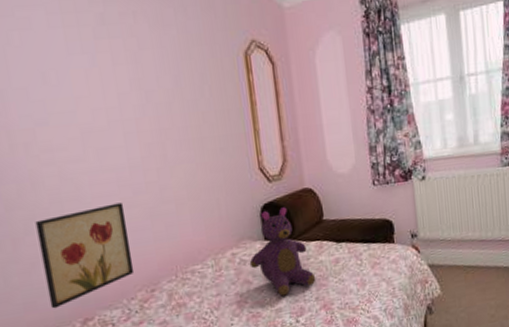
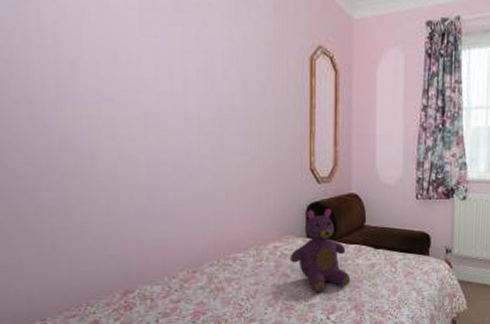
wall art: present [35,202,135,309] -> none [89,184,179,278]

